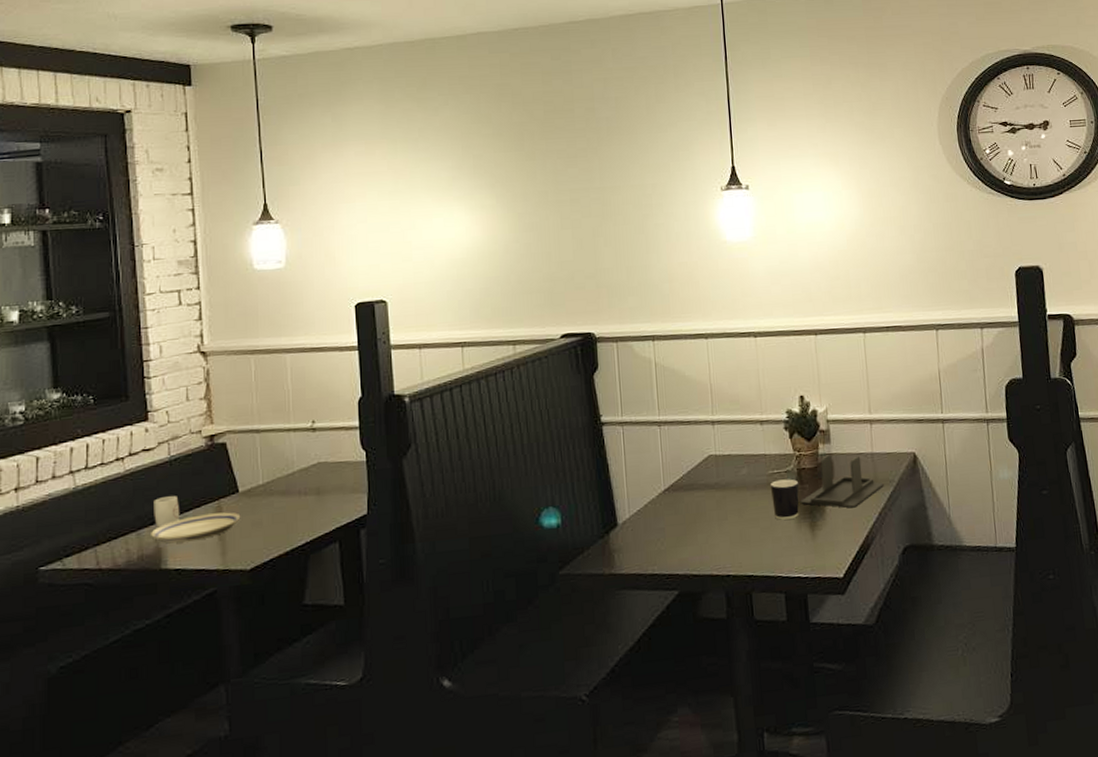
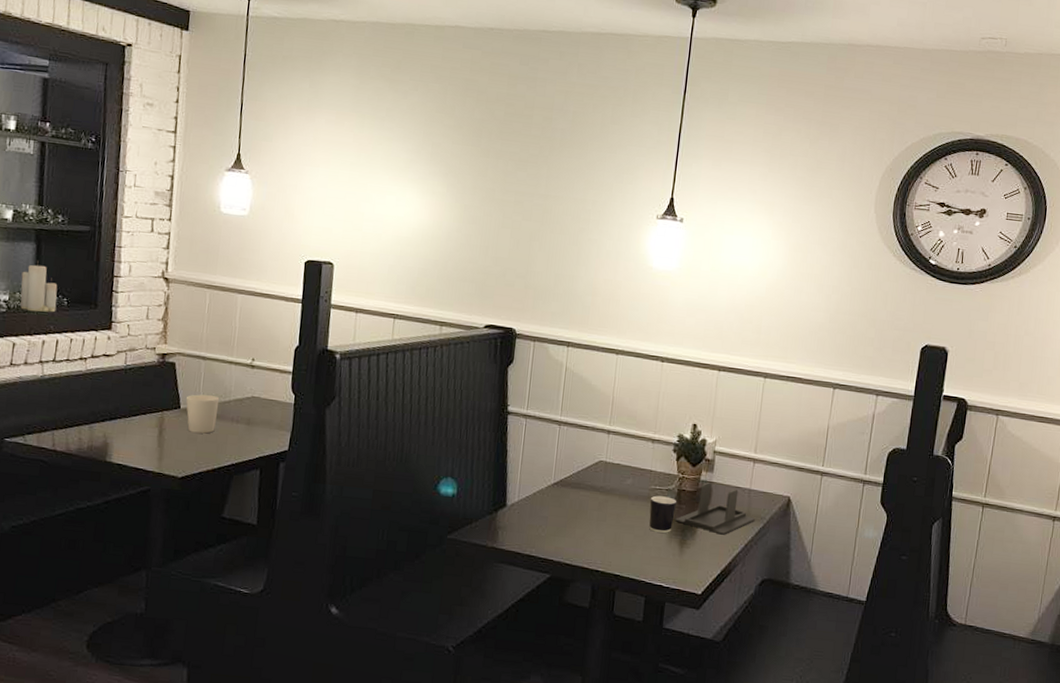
candle: none [37,361,82,419] -> present [20,261,58,313]
plate: present [151,512,241,544] -> none [101,421,179,443]
mug: present [154,496,180,529] -> none [105,399,129,426]
dixie cup: none [243,470,282,517] -> present [186,394,220,434]

